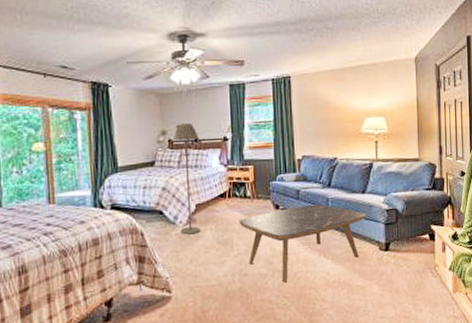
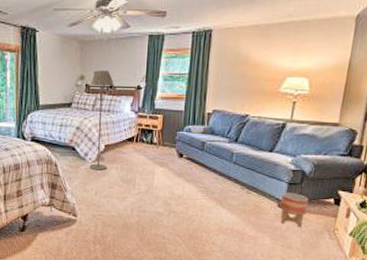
coffee table: present [238,204,366,283] -> none [143,157,270,223]
planter: none [380,233,406,270] -> present [279,193,308,228]

